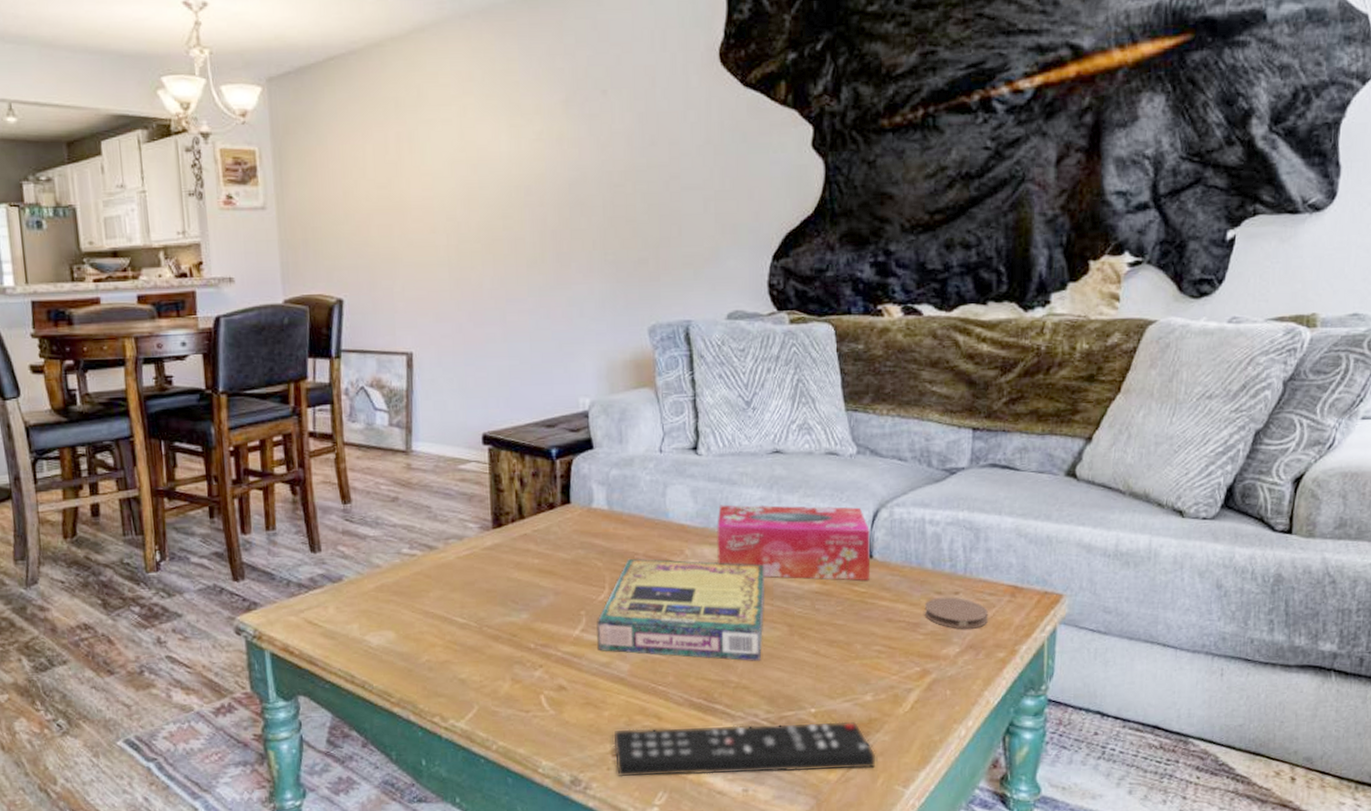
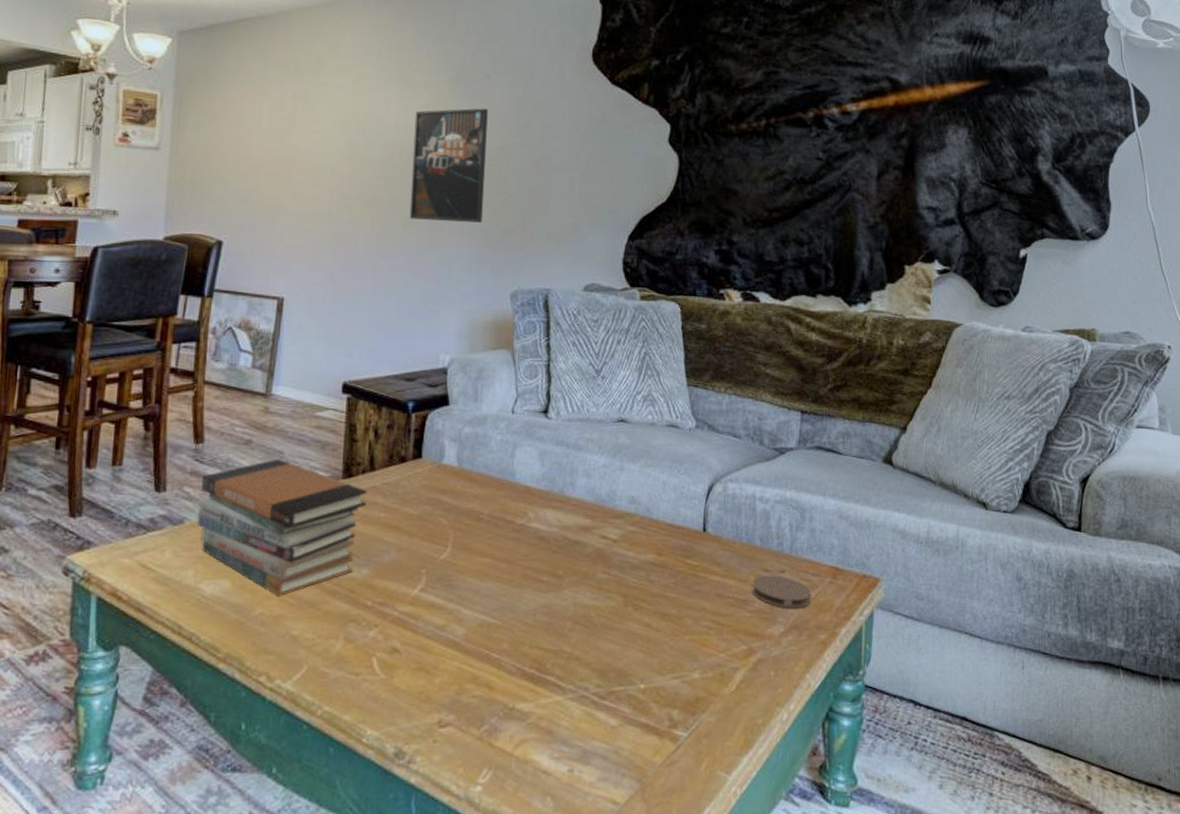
book stack: none [354,513,519,645] -> present [196,458,367,597]
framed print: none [529,129,612,258] -> present [409,108,488,223]
video game box: present [597,558,764,662] -> none [435,517,603,633]
remote control: present [614,721,876,777] -> none [441,698,701,752]
tissue box: present [717,504,870,581] -> none [559,469,704,554]

